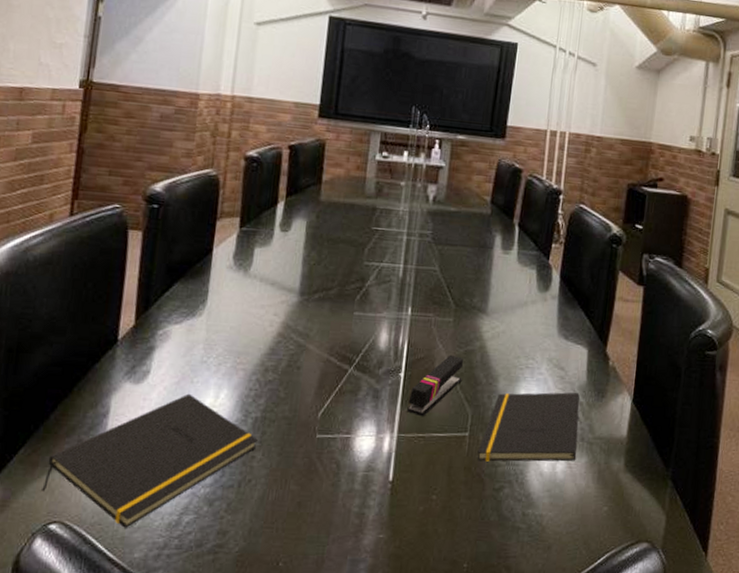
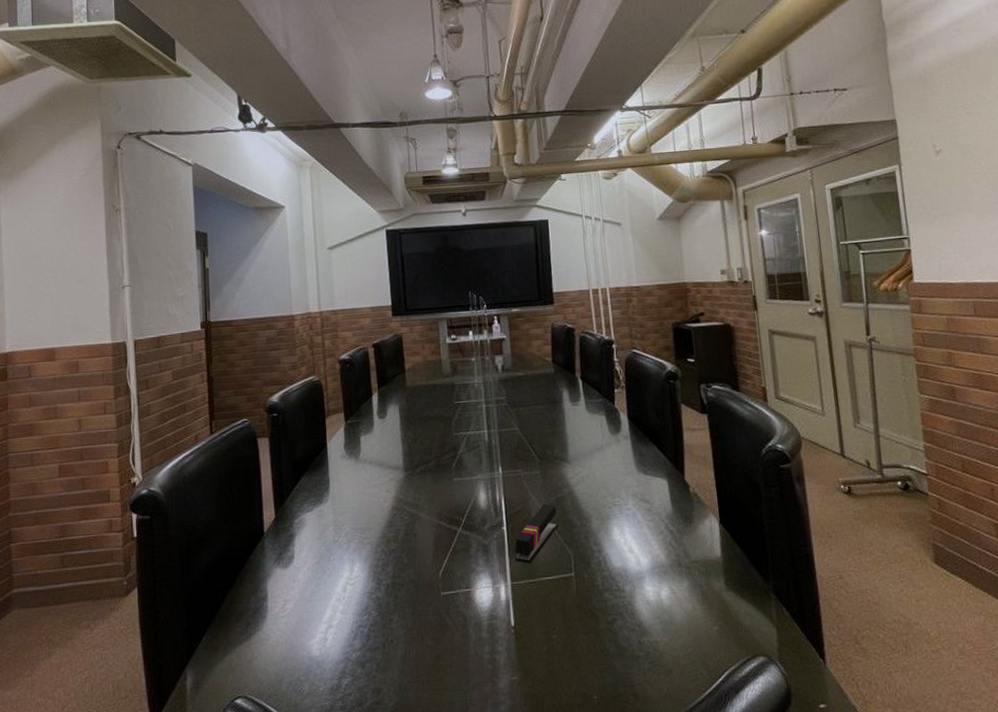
notepad: present [42,393,258,528] -> none [225,570,392,696]
notepad: present [477,392,580,462] -> none [585,521,678,598]

